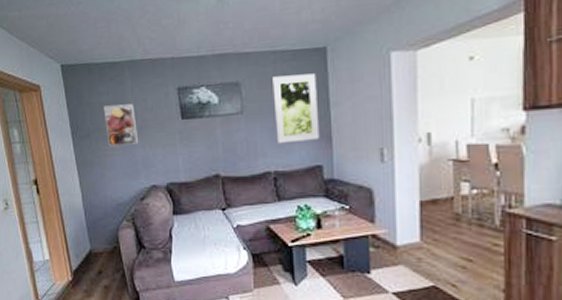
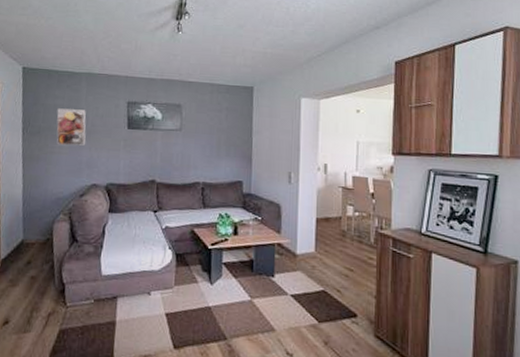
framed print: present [273,73,320,144] -> none [207,104,244,160]

